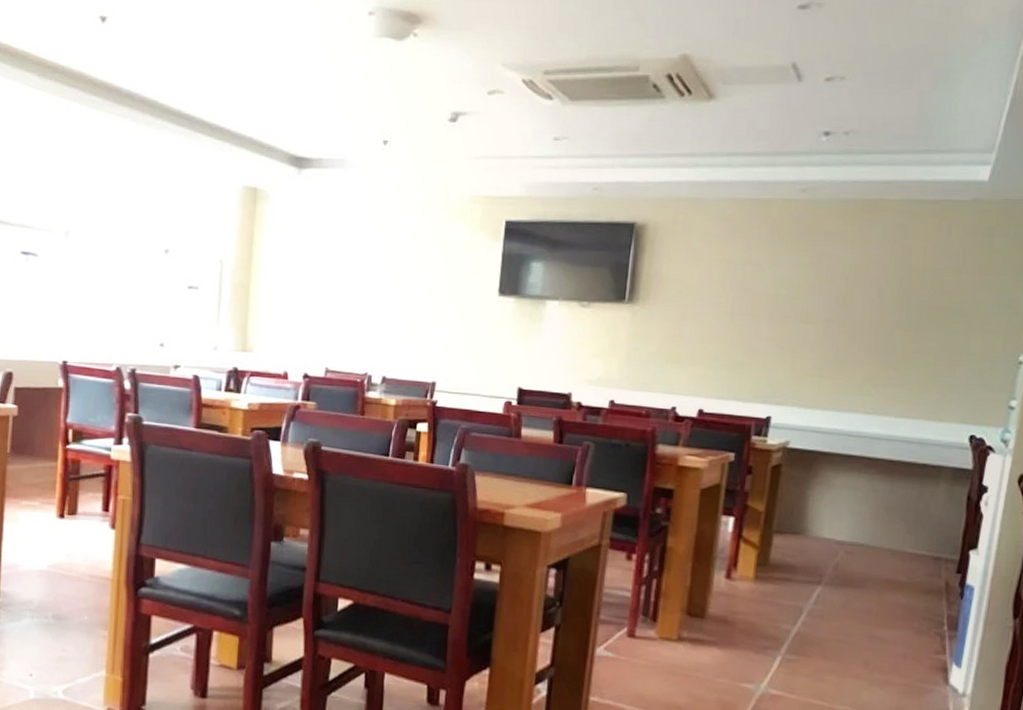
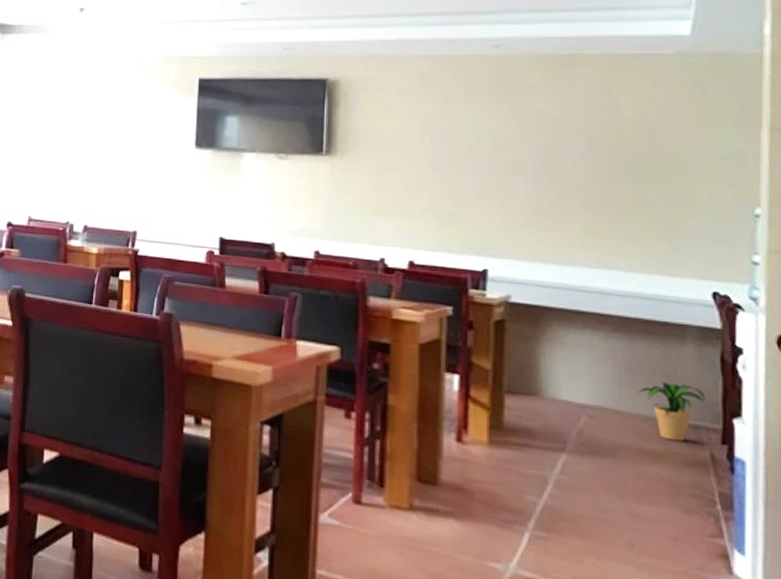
potted plant: none [892,518,950,572] -> present [638,381,706,442]

